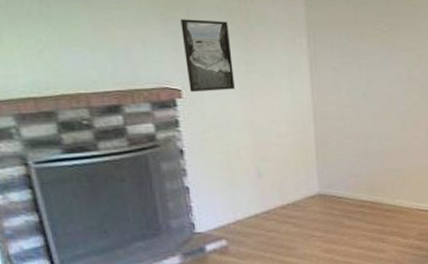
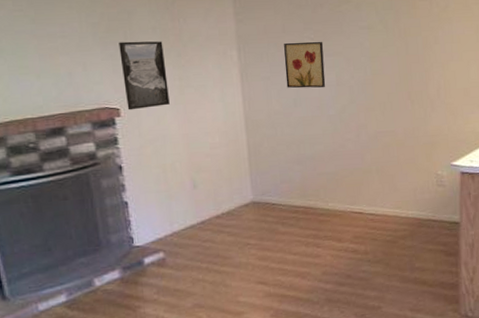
wall art: none [355,33,397,83] -> present [284,42,326,89]

